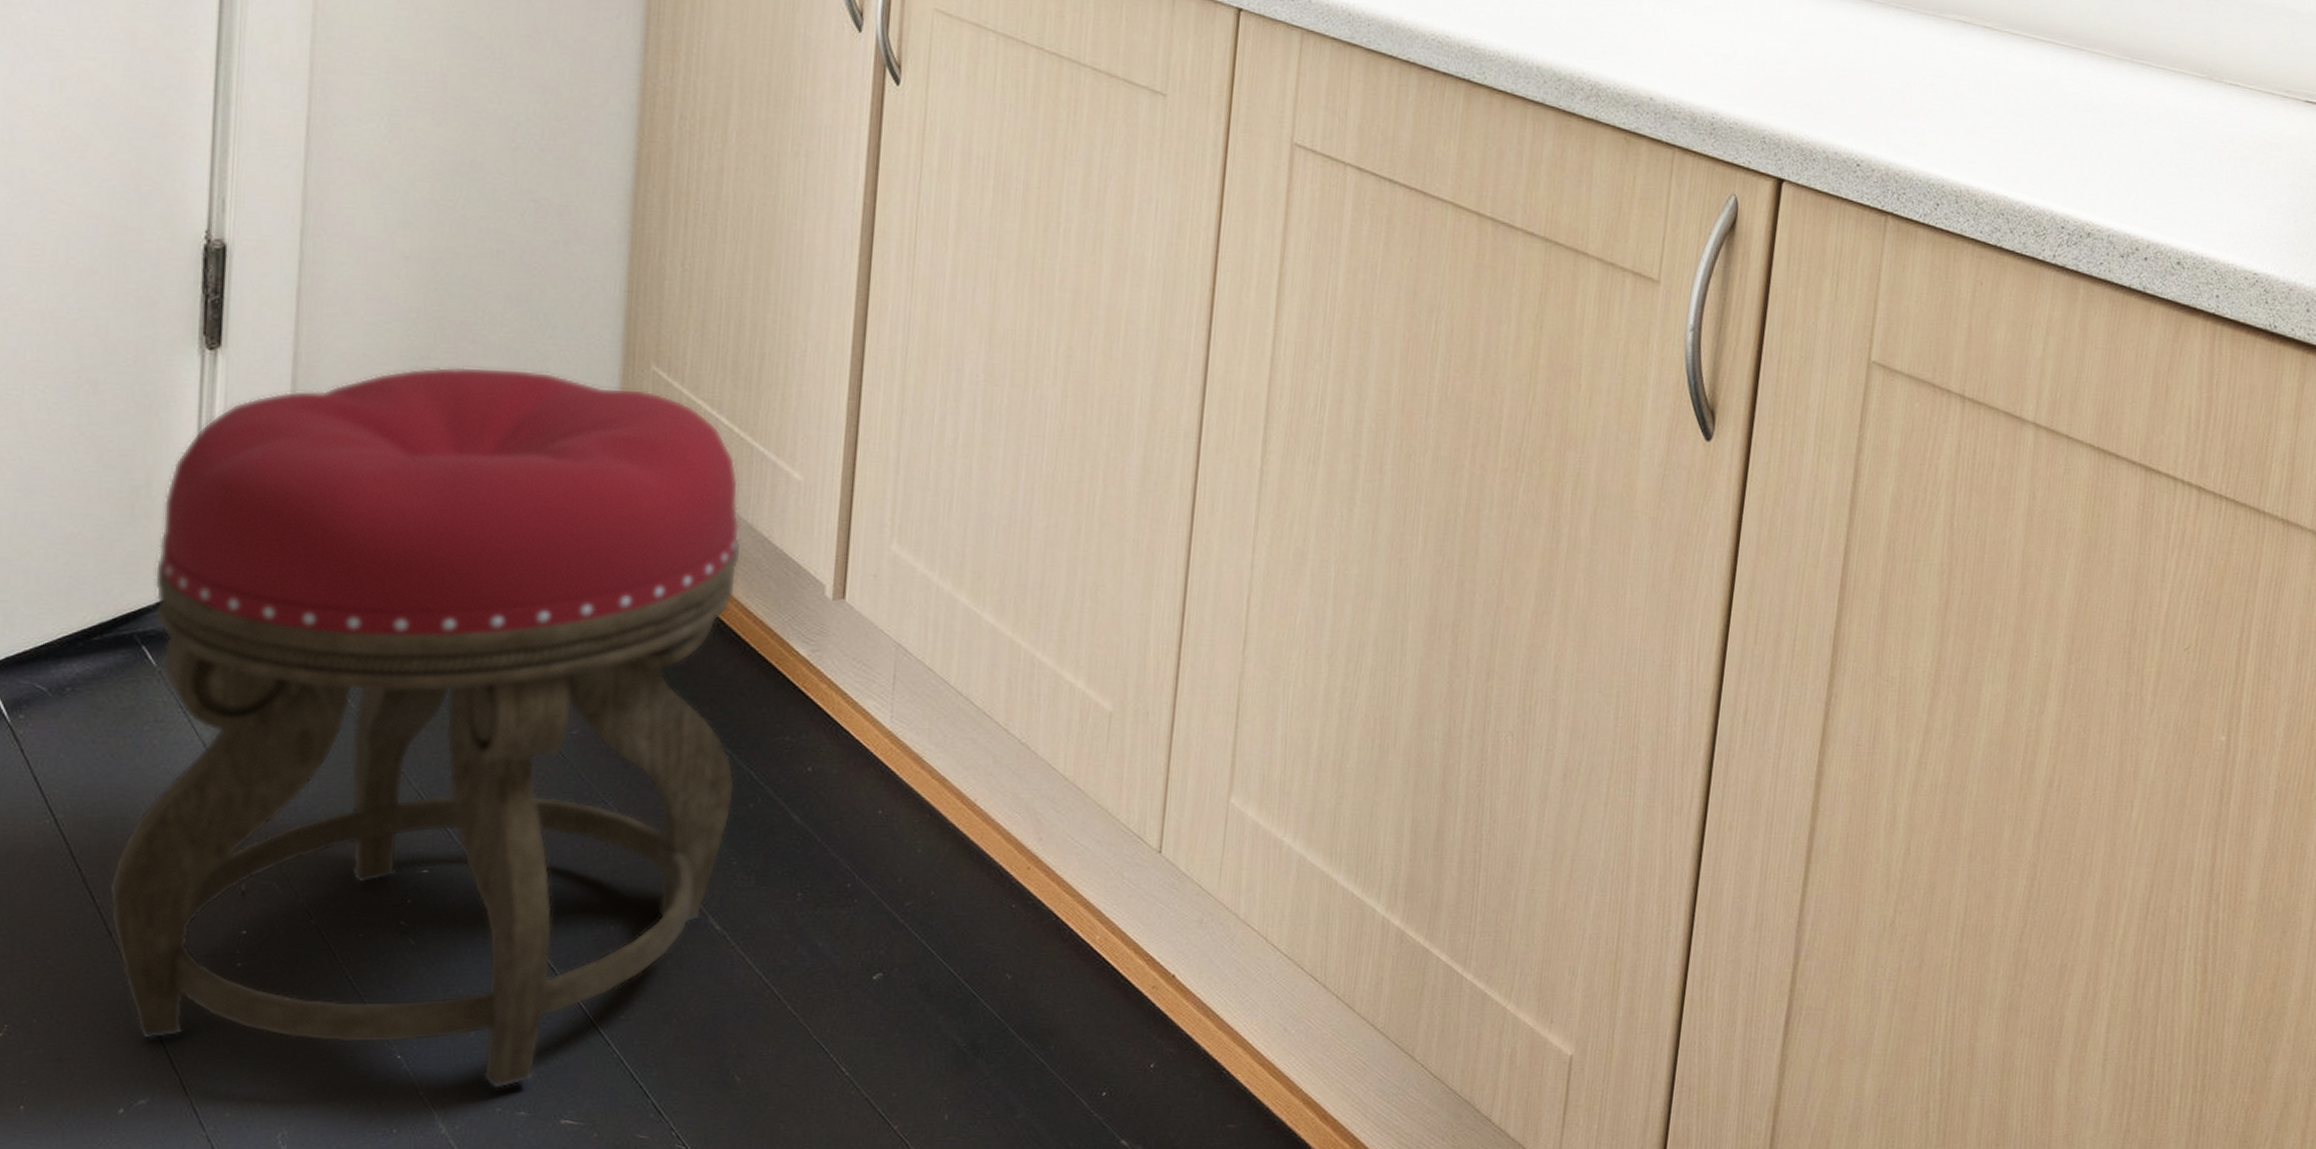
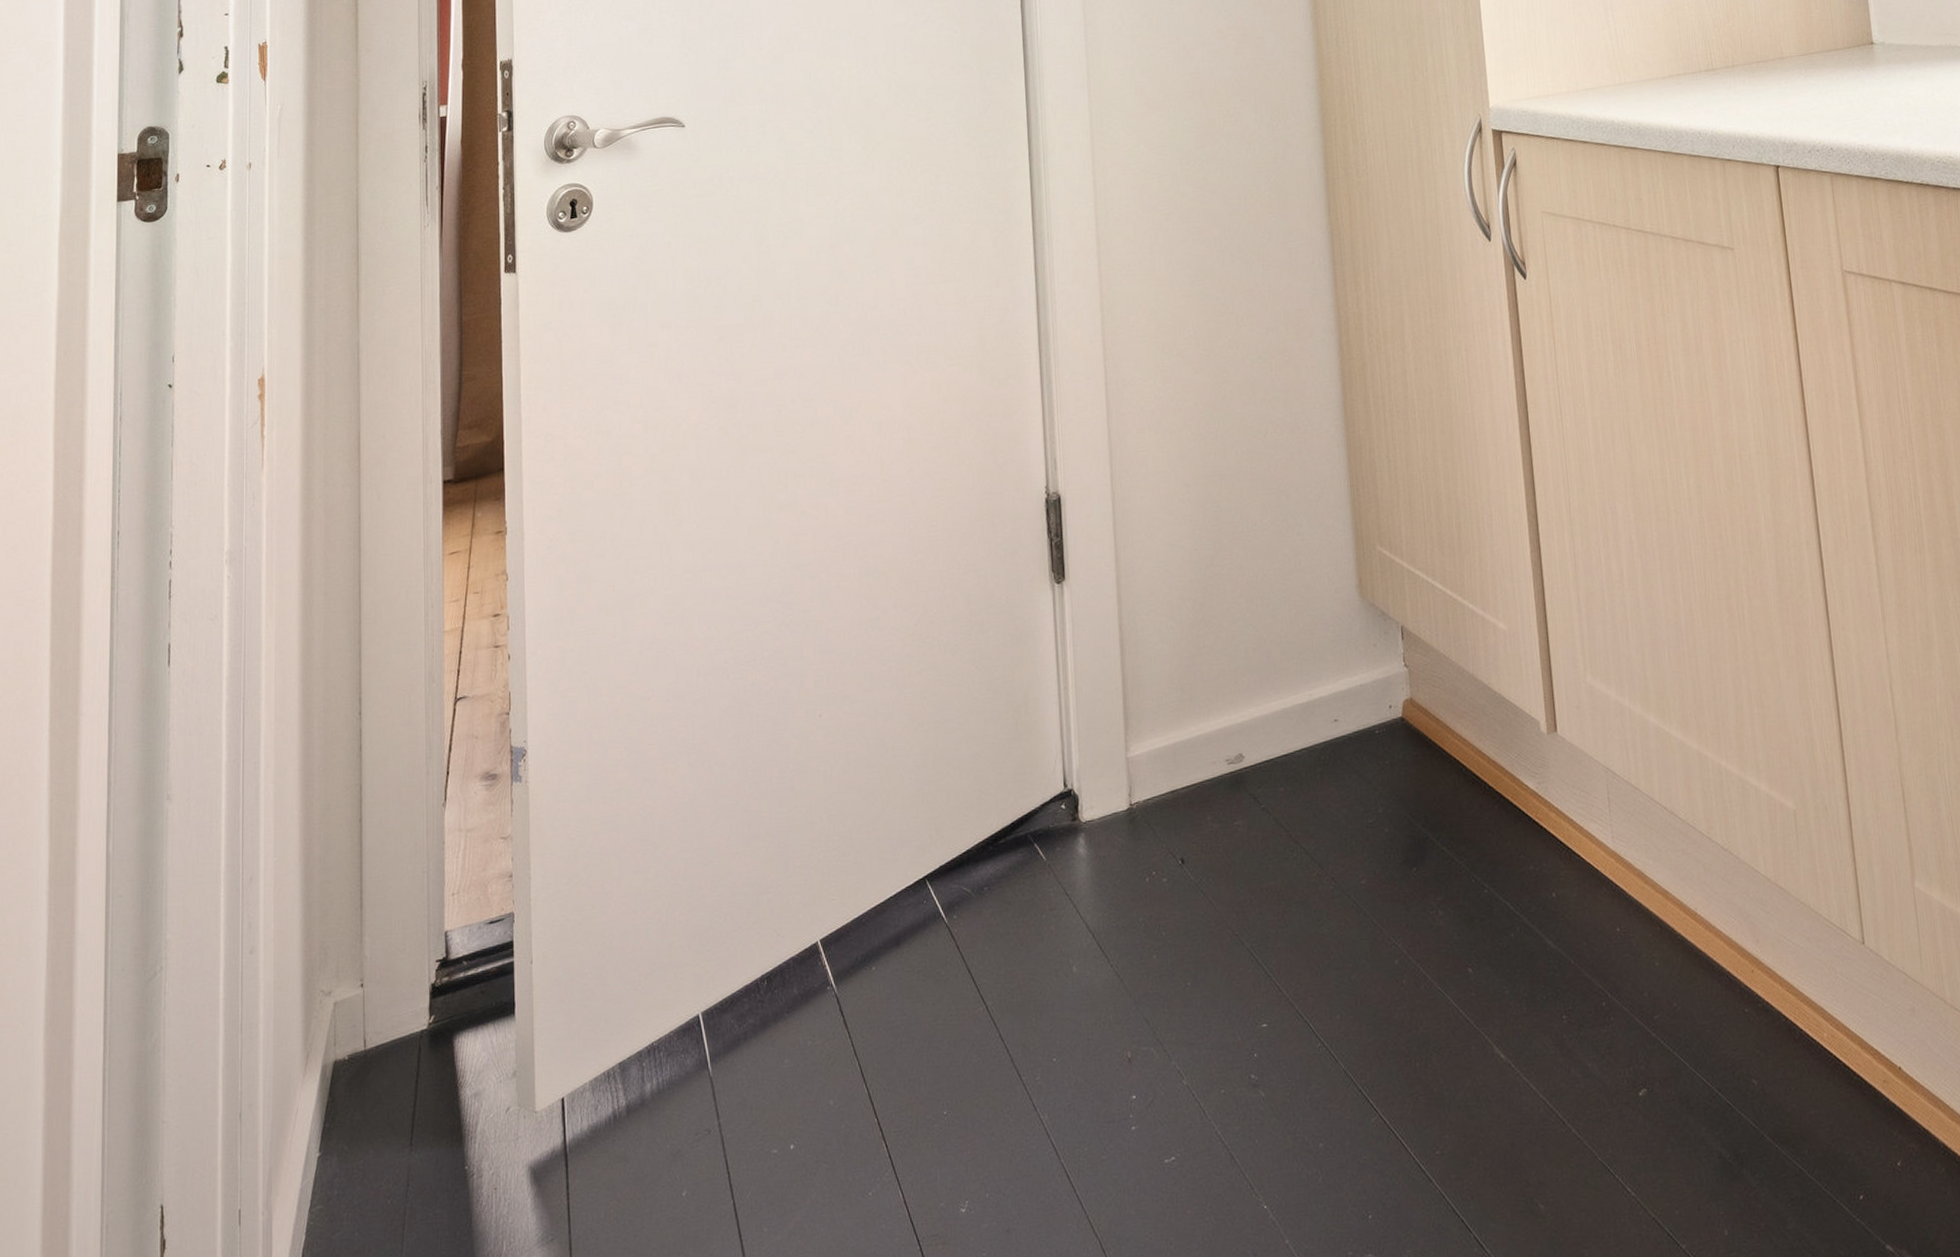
stool: present [108,366,741,1089] -> none [1030,564,1498,1232]

